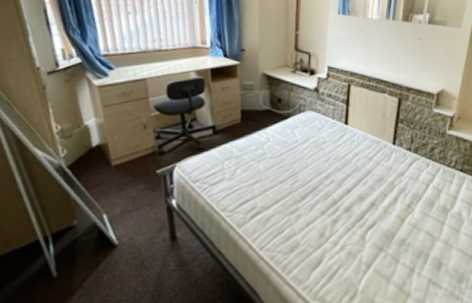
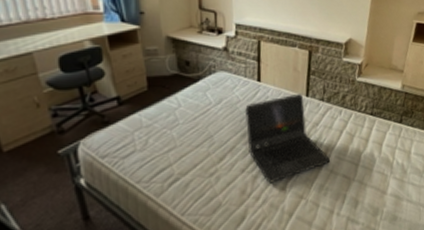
laptop computer: none [330,141,413,230] -> present [245,94,330,184]

